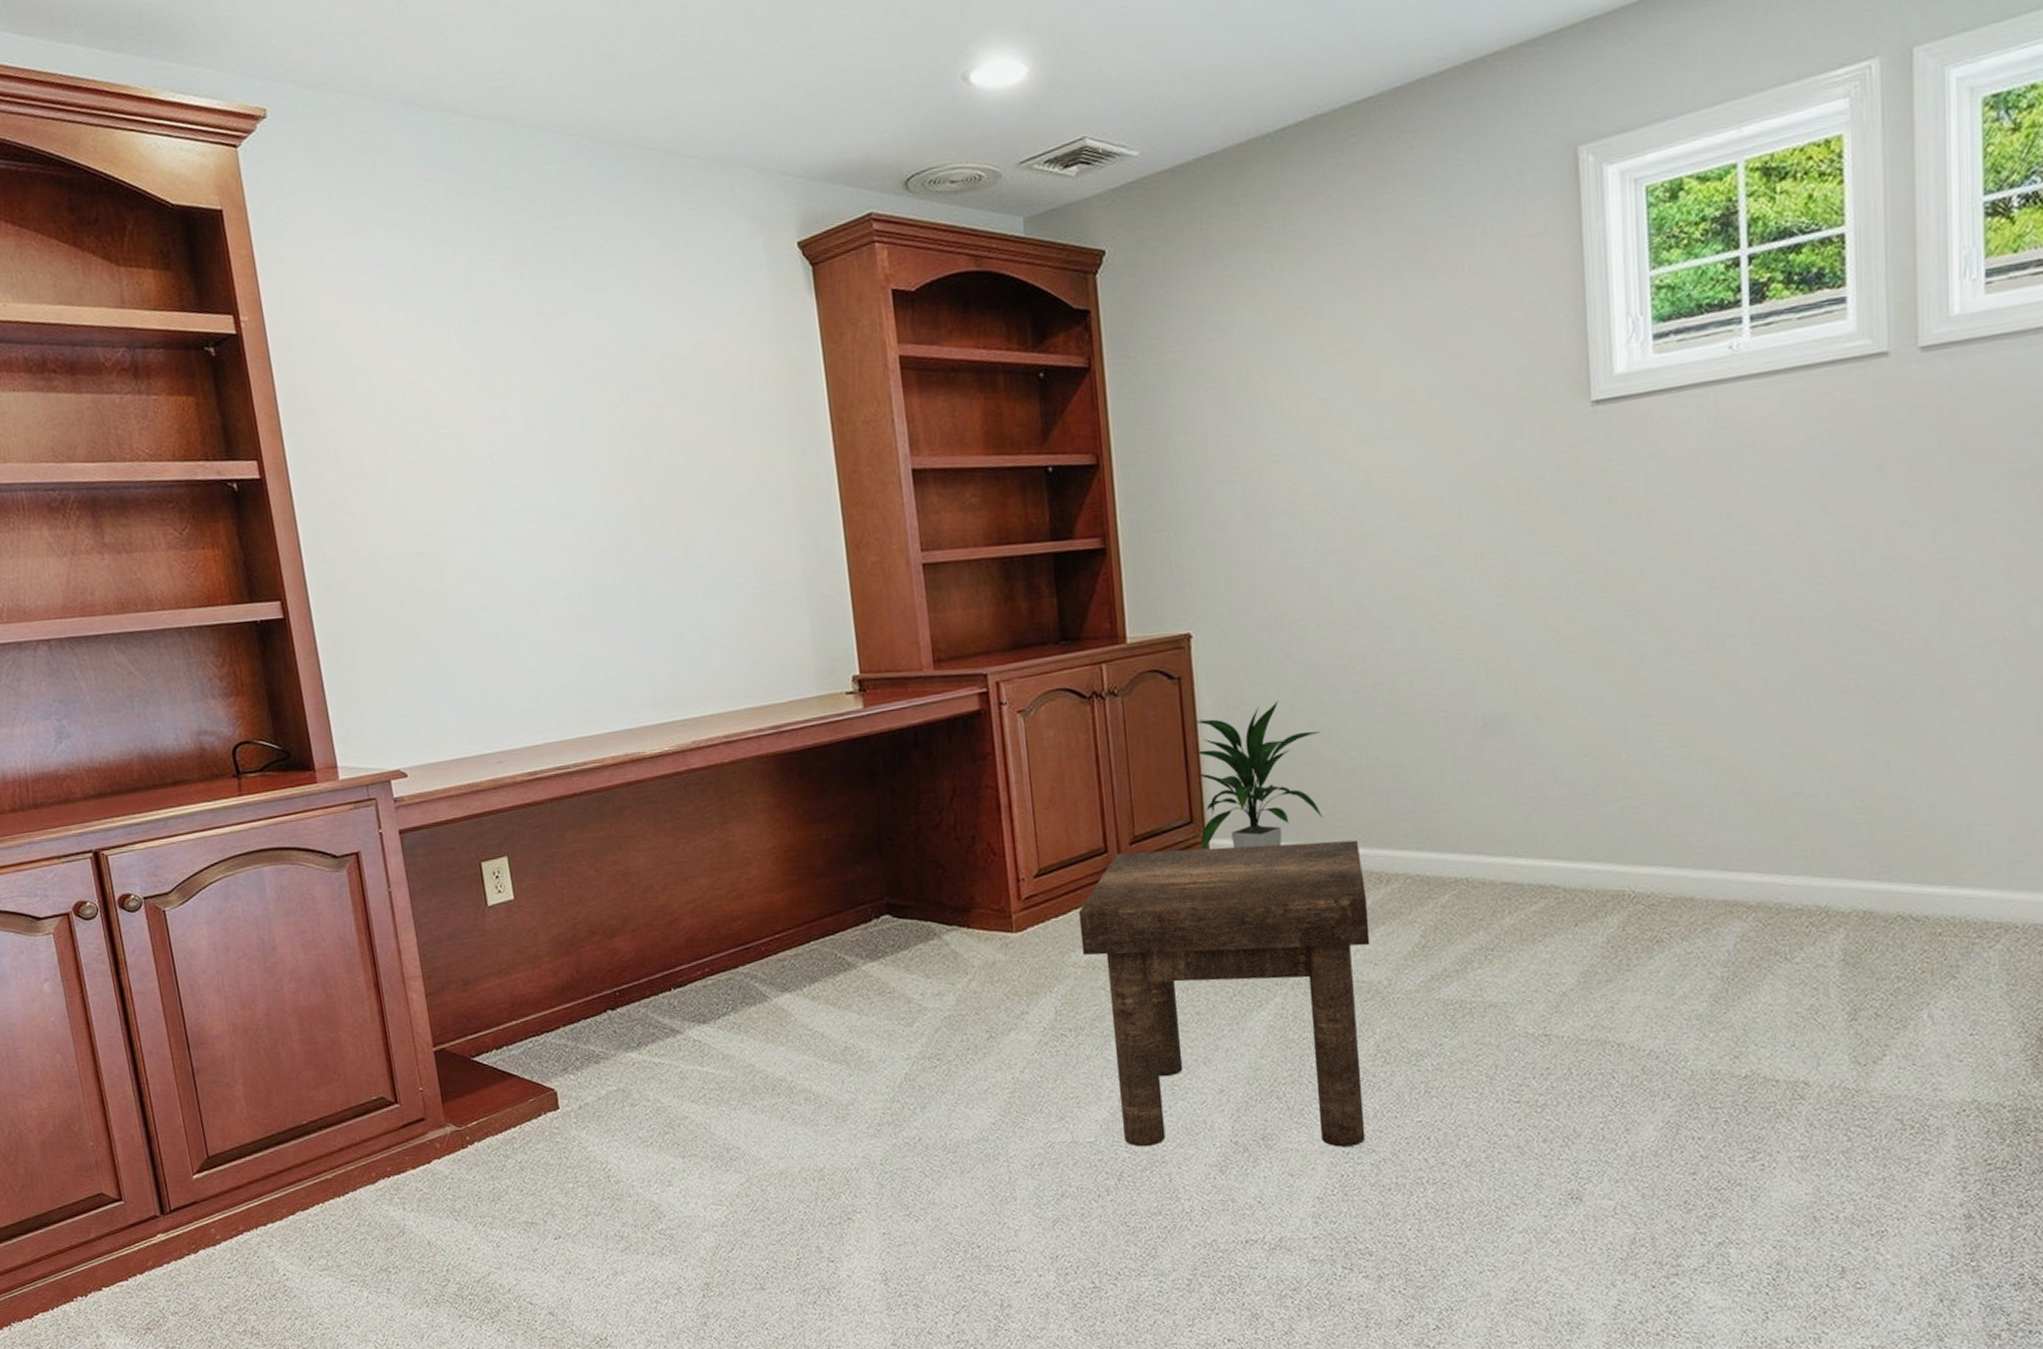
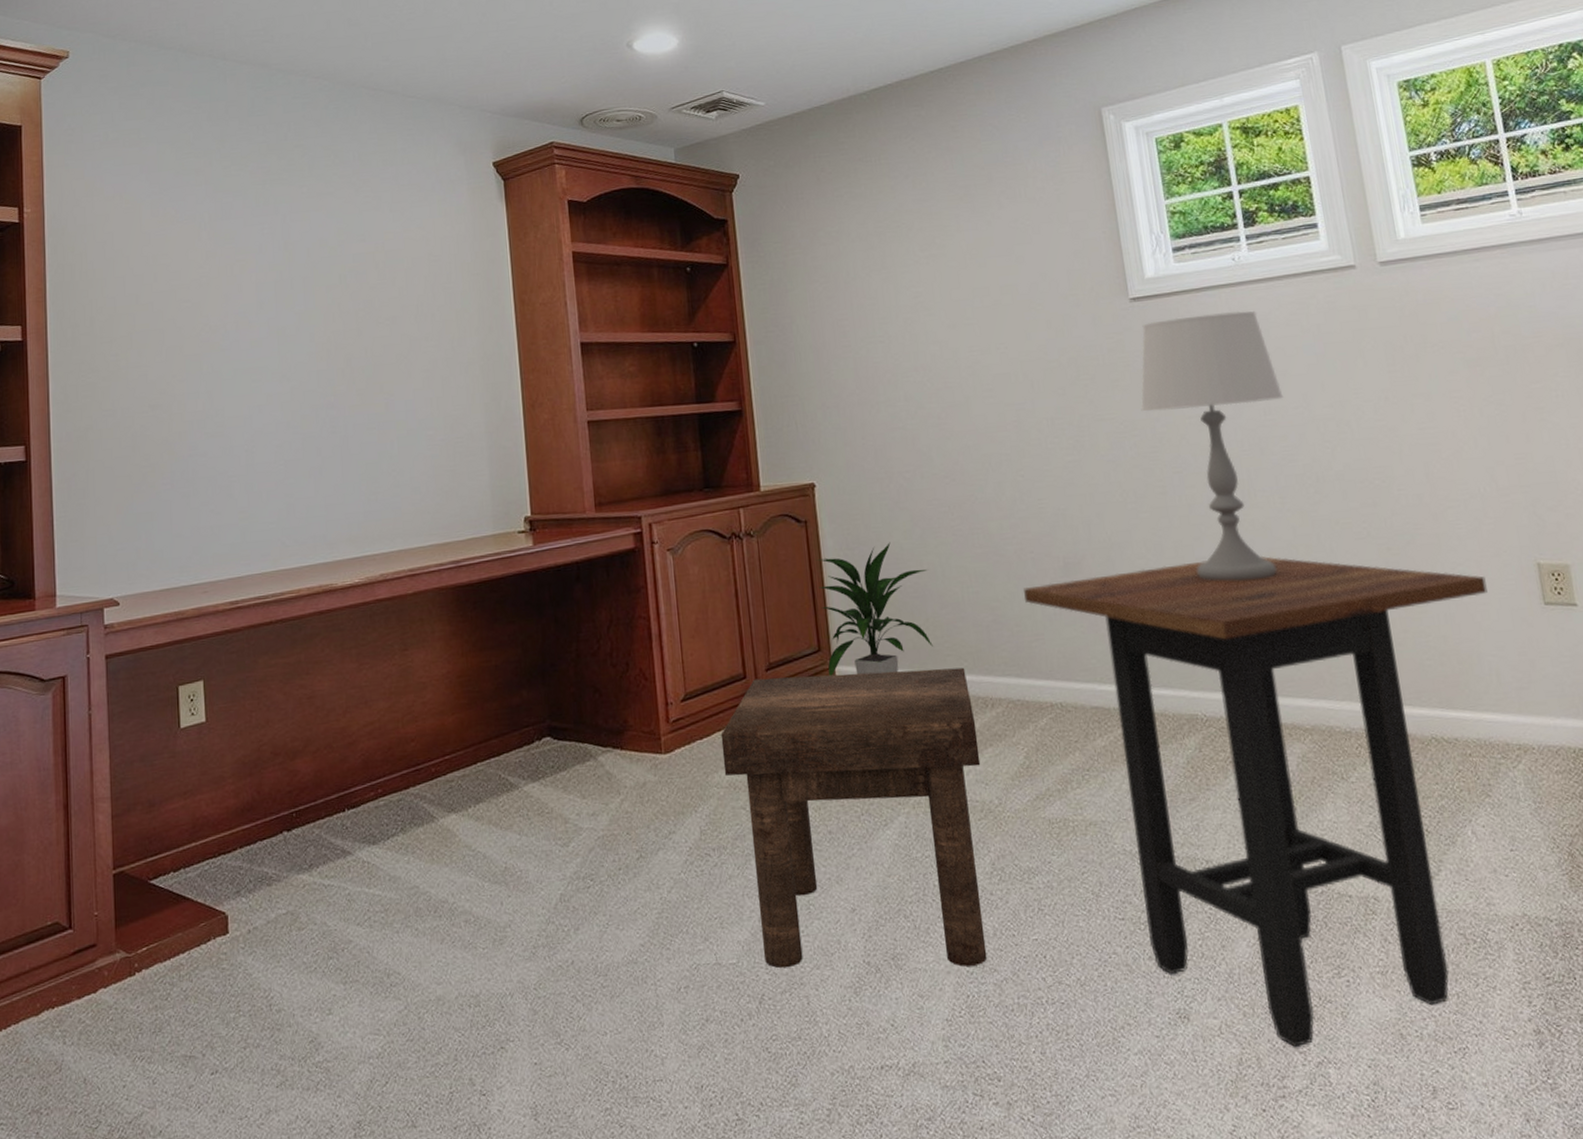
side table: none [1433,713,1992,1228] -> present [1024,556,1488,1047]
table lamp: none [1592,414,1773,743] -> present [1141,311,1284,582]

